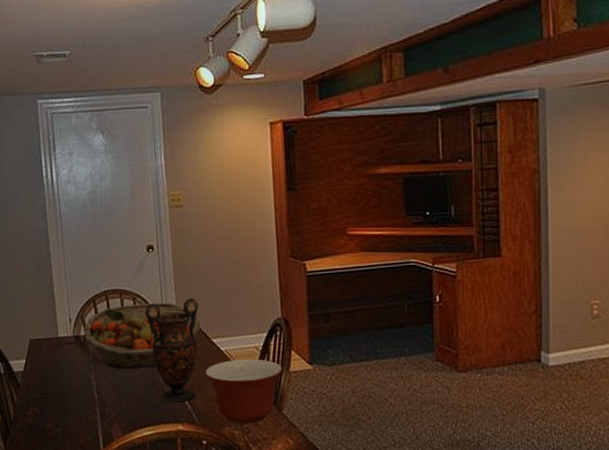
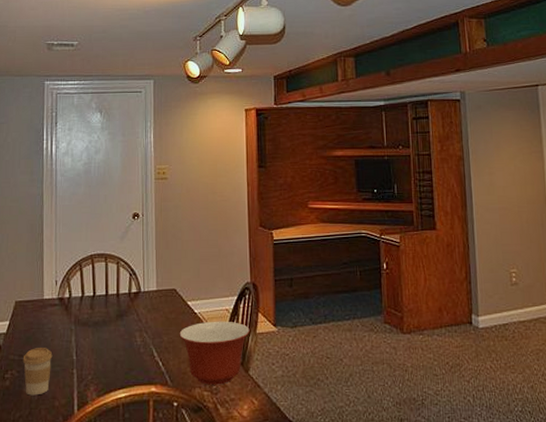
coffee cup: none [43,386,73,432] -> present [22,348,53,396]
fruit basket: present [83,302,200,369] -> none [68,266,177,331]
vase: present [145,298,199,403] -> none [127,263,177,364]

